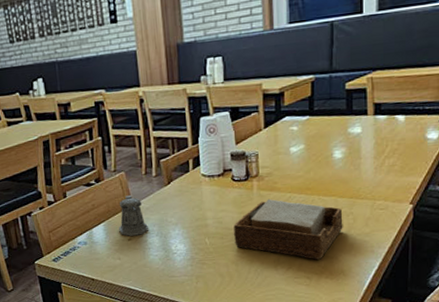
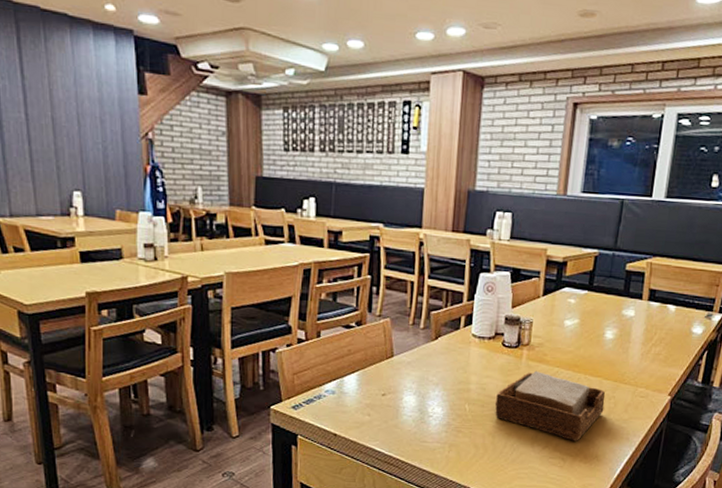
pepper shaker: present [119,195,148,236] -> none [373,345,406,392]

